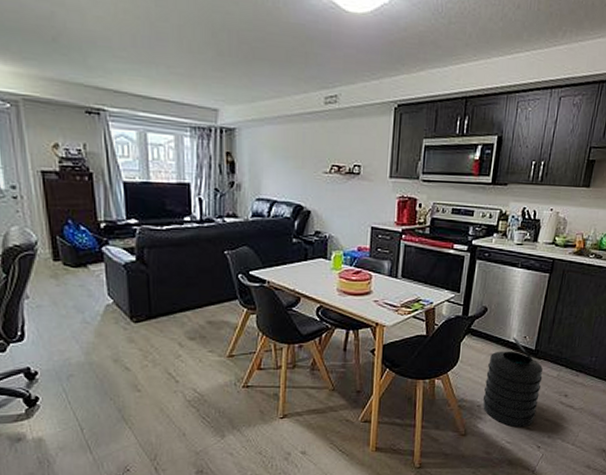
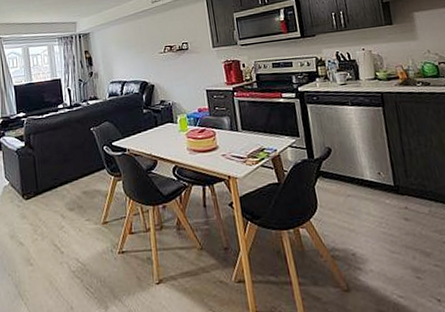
trash can: present [482,338,543,428] -> none [348,175,422,278]

